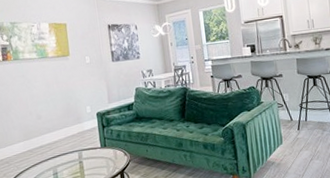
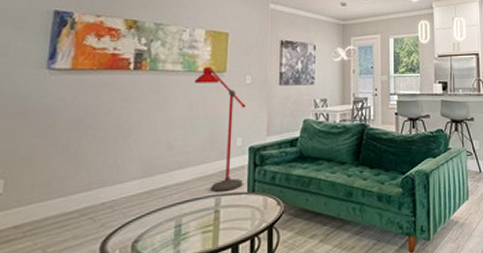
floor lamp: none [48,53,97,148] -> present [195,67,246,192]

